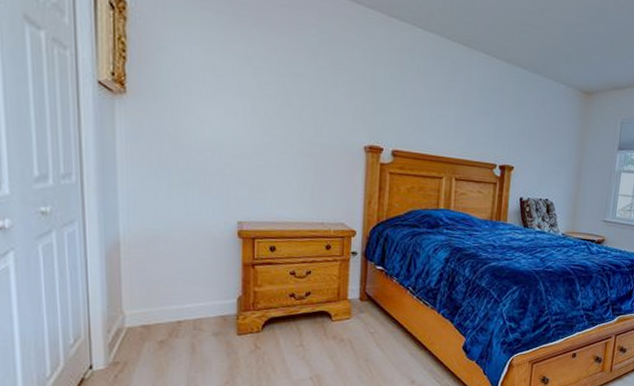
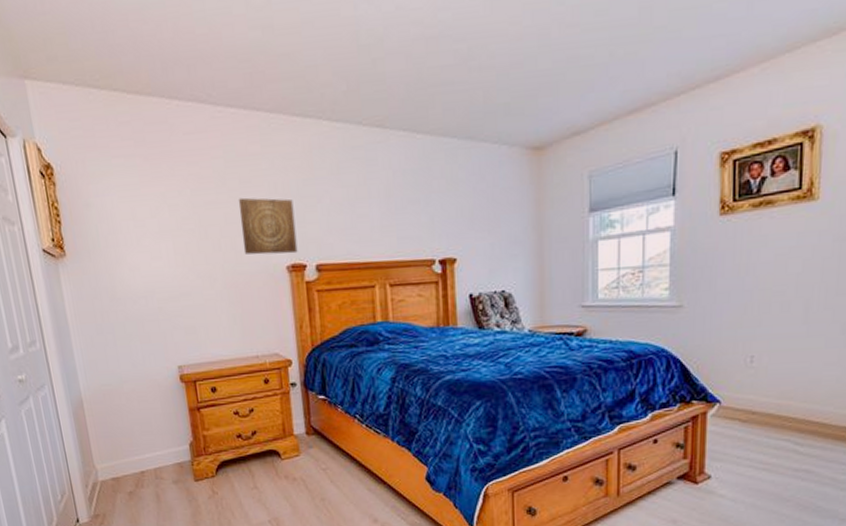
wall art: none [324,76,379,137] -> present [238,197,298,255]

